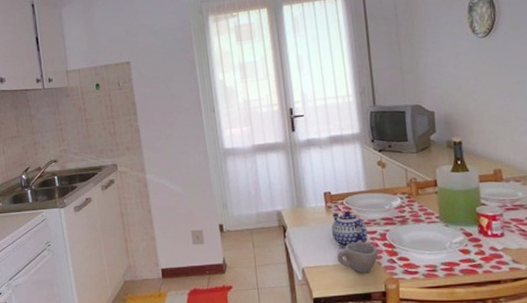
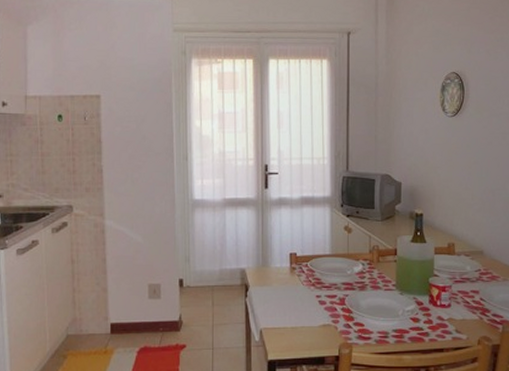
teapot: present [331,211,368,247] -> none [294,274,328,310]
cup: present [337,241,379,273] -> none [296,304,336,336]

